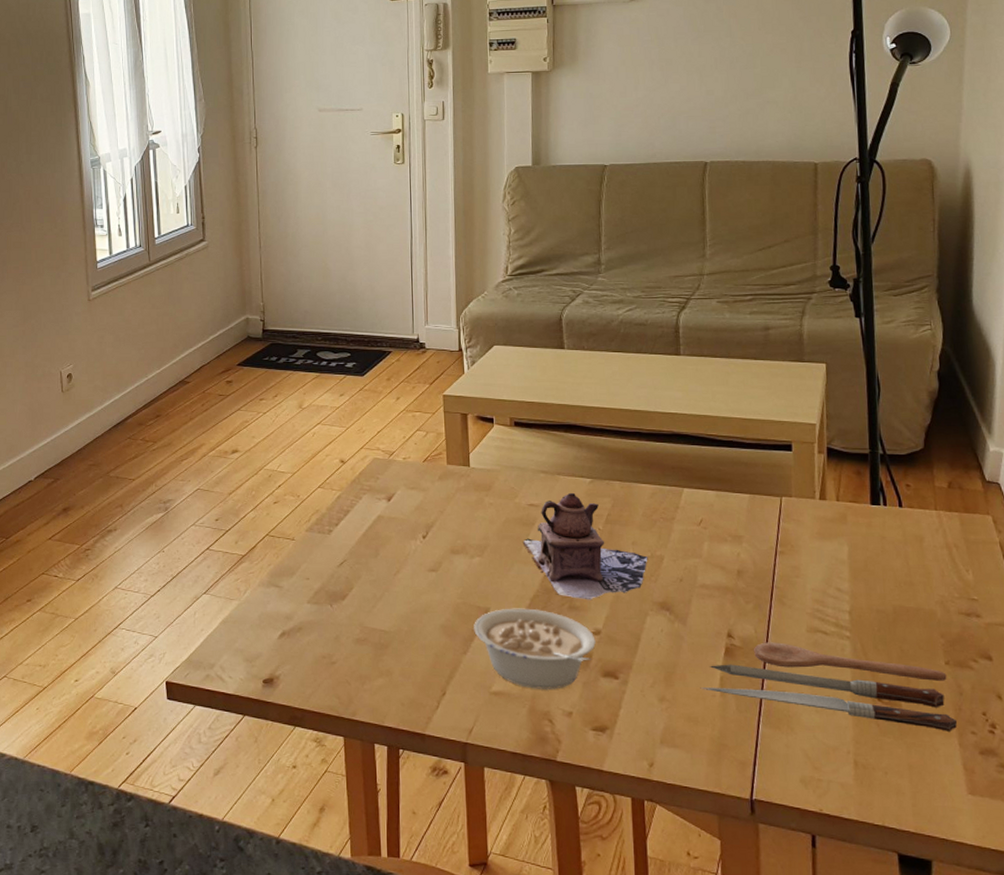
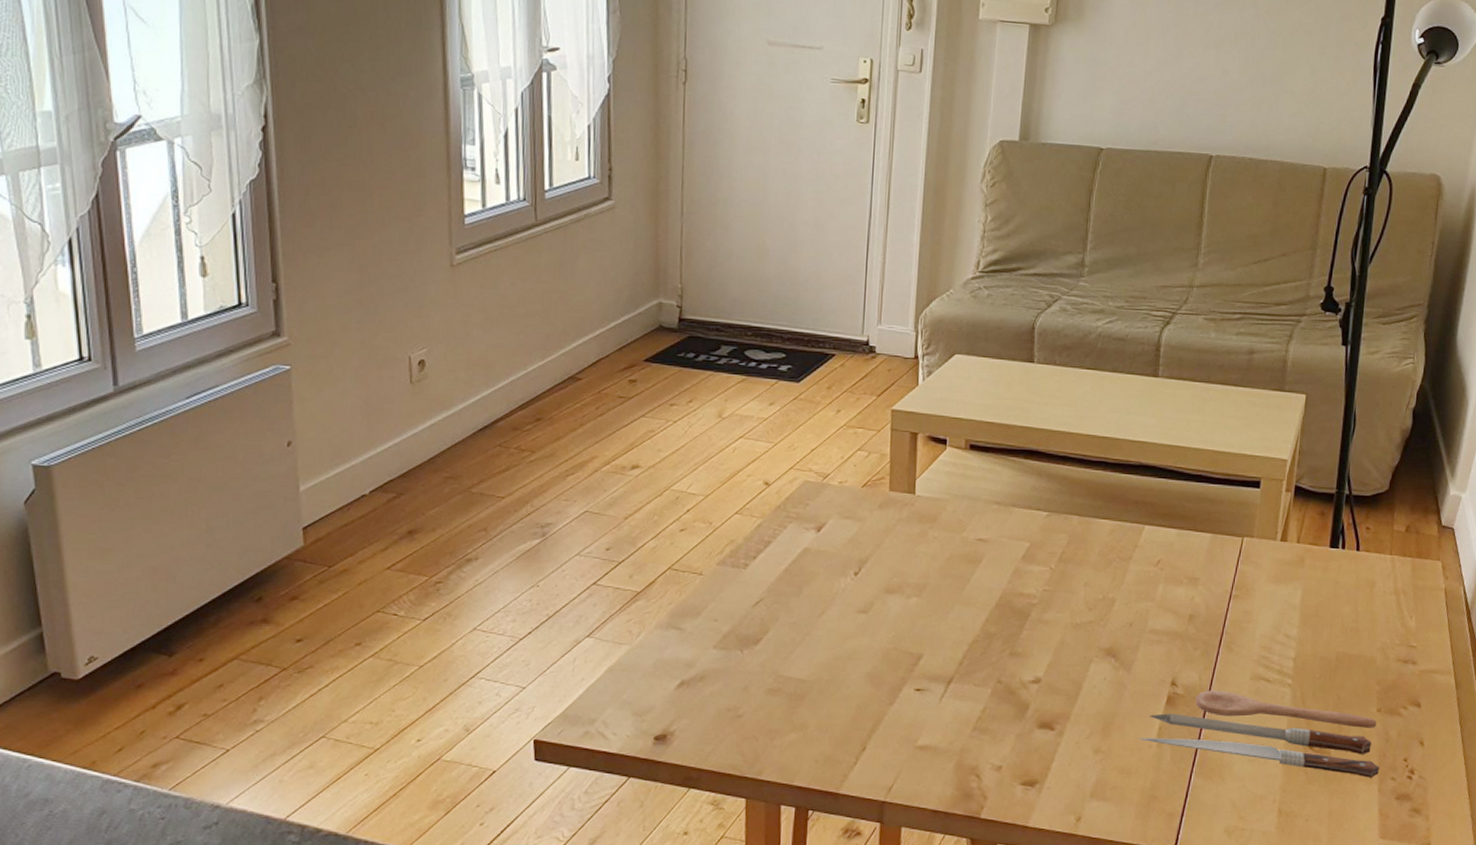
legume: present [474,608,596,690] -> none [903,654,1035,744]
teapot: present [522,492,648,600] -> none [966,526,1099,646]

